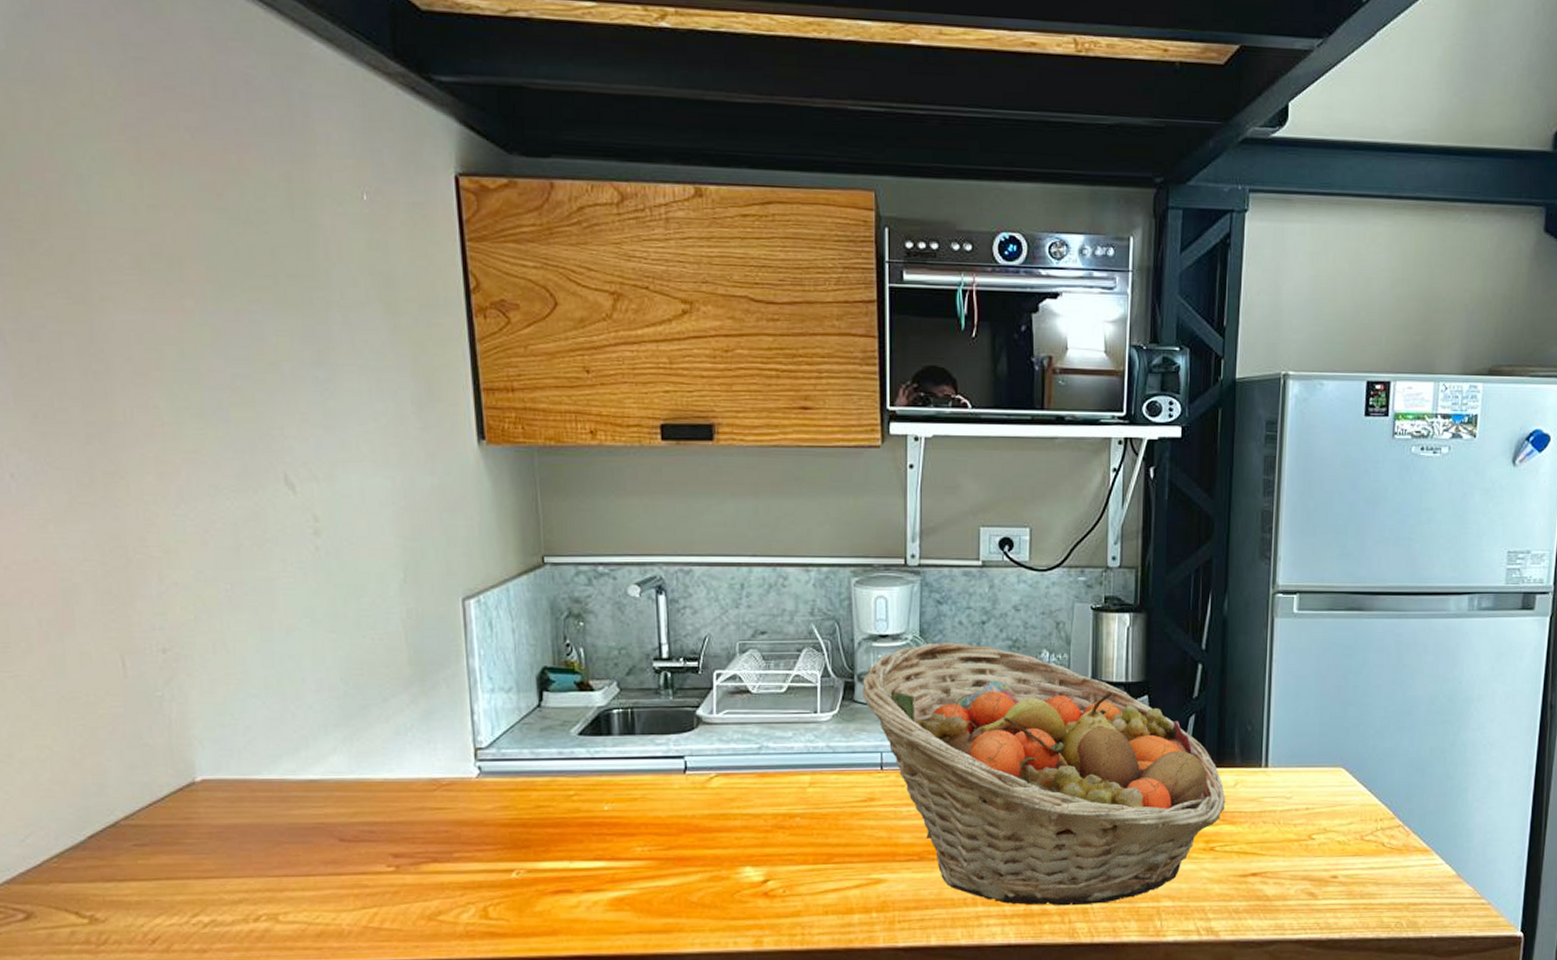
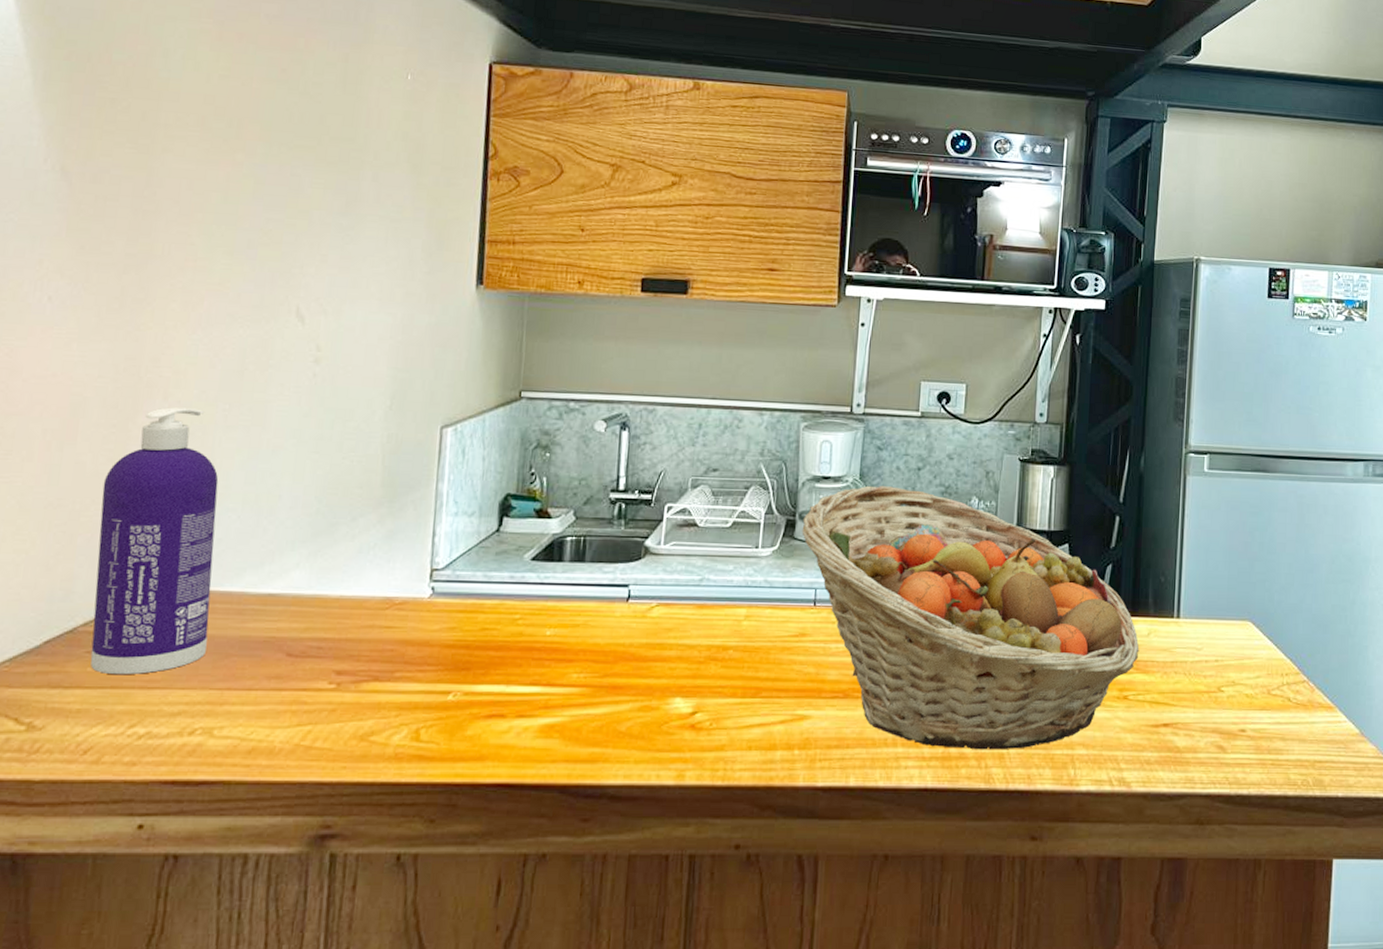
spray bottle: none [113,590,256,867] -> present [90,407,219,675]

